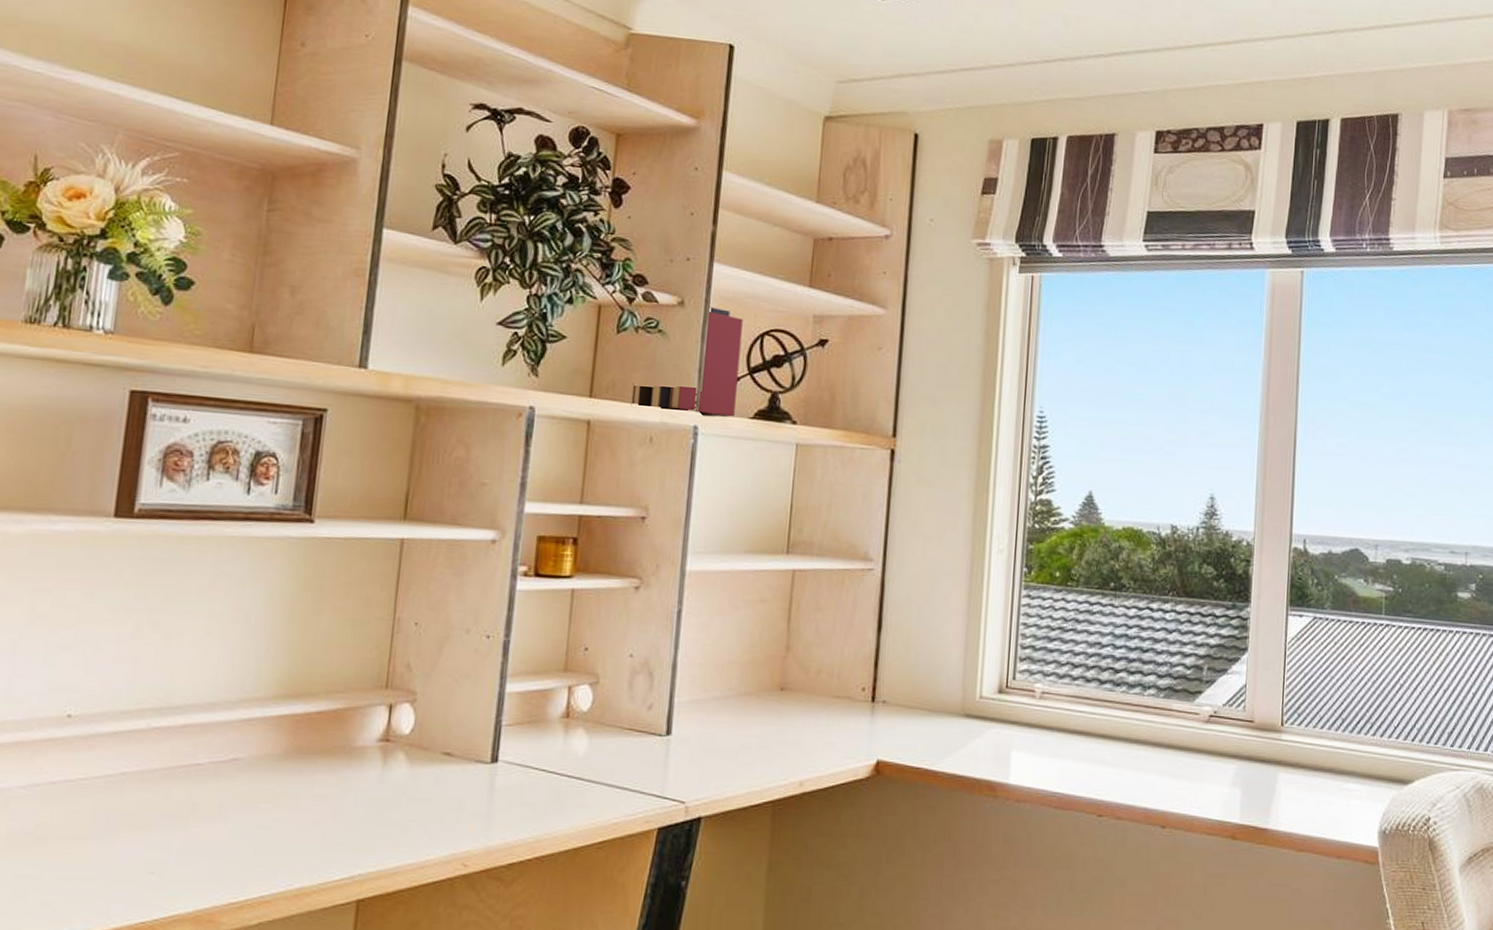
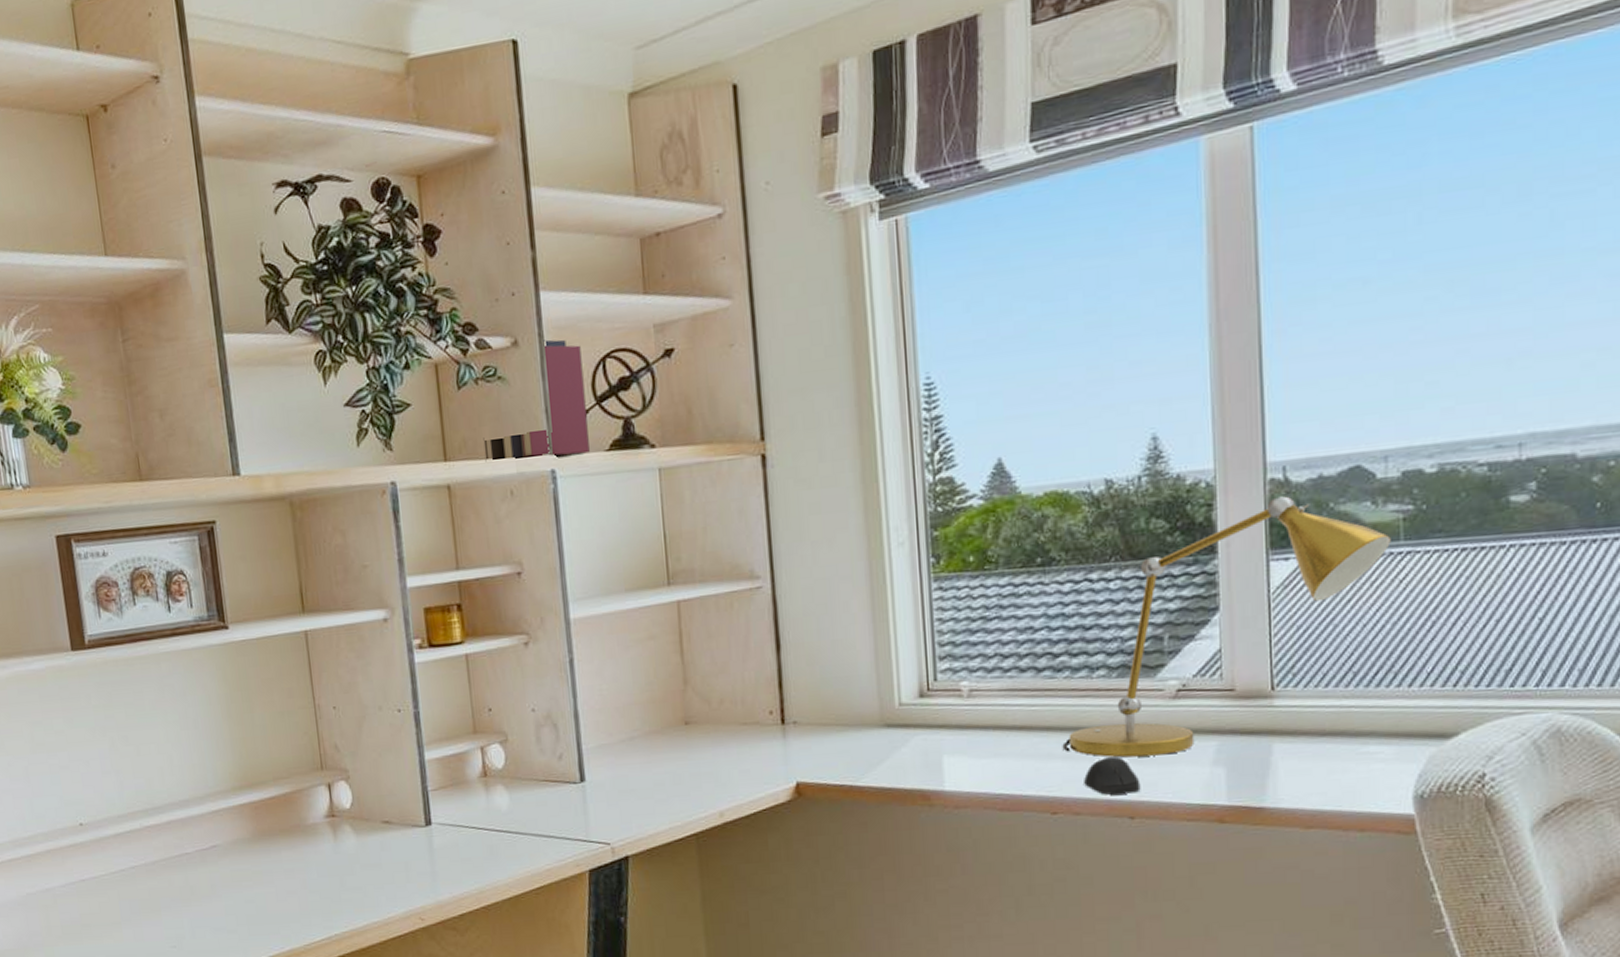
desk lamp: none [1113,563,1376,772] -> present [1062,496,1391,758]
computer mouse: none [1127,769,1173,804] -> present [1084,756,1141,795]

